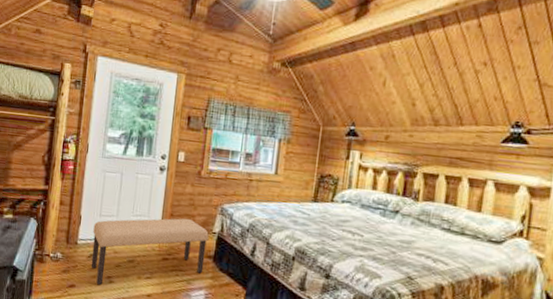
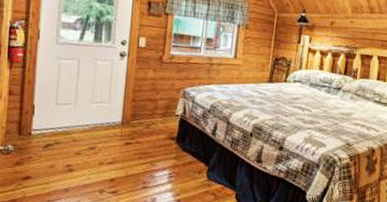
bench: present [91,218,209,286] -> none [47,103,172,175]

